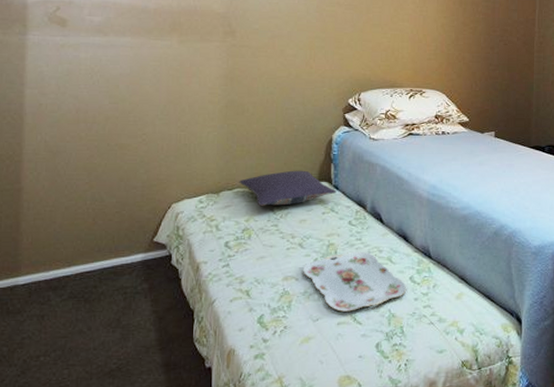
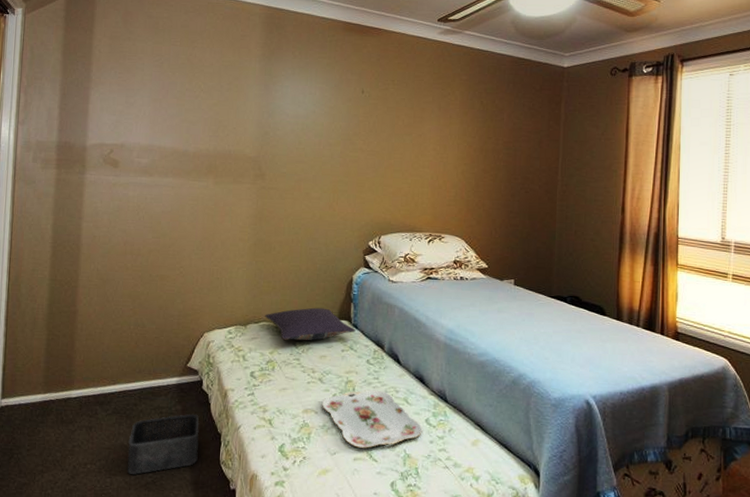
storage bin: none [87,291,169,363] -> present [127,413,199,475]

